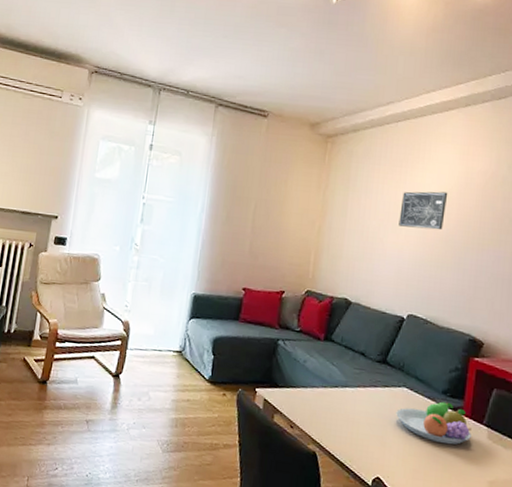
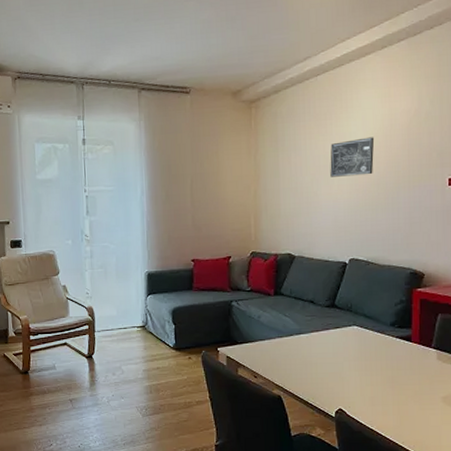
fruit bowl: present [396,401,472,445] -> none [349,333,422,371]

